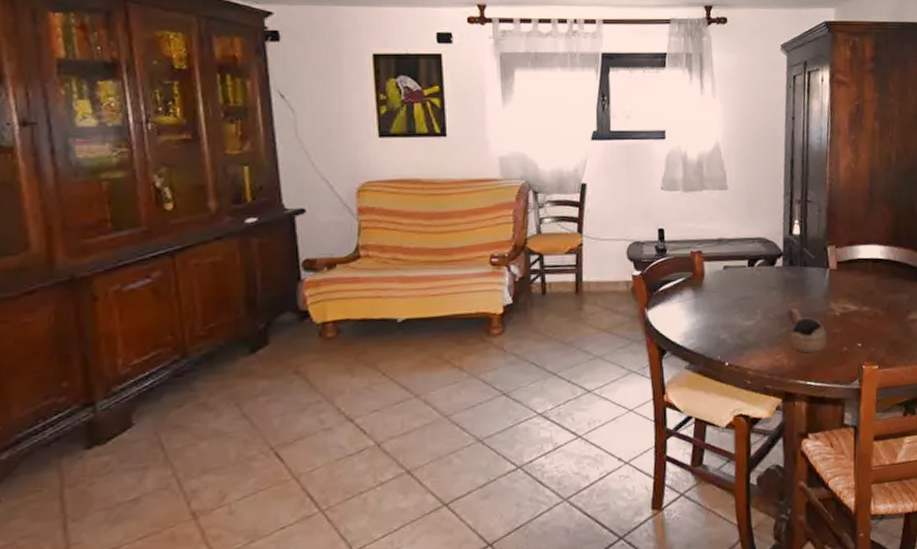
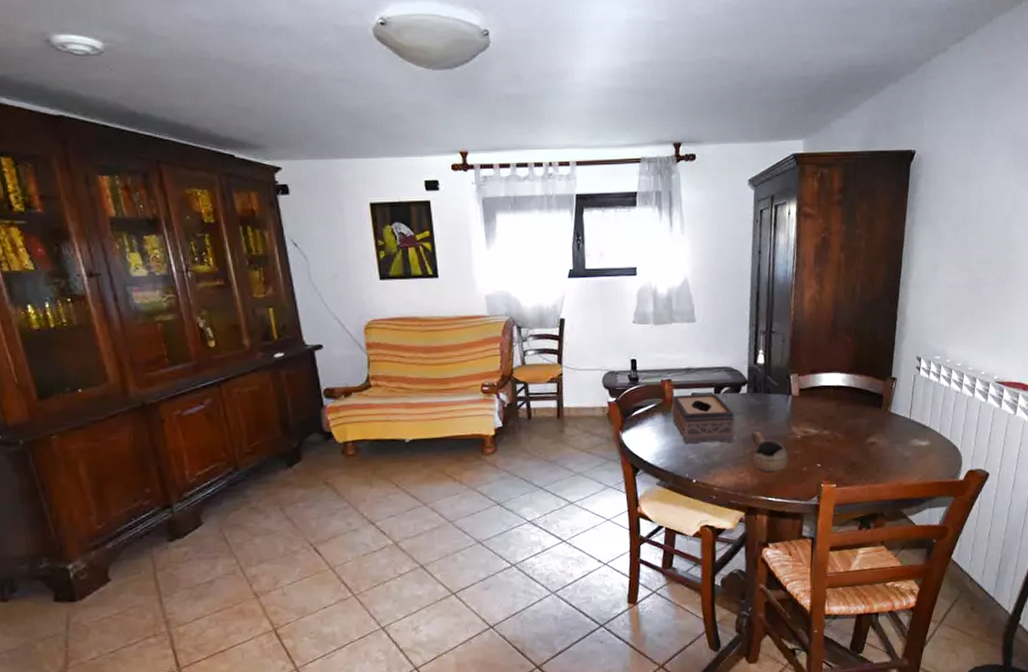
tissue box: none [702,266,770,323] -> present [672,393,735,444]

